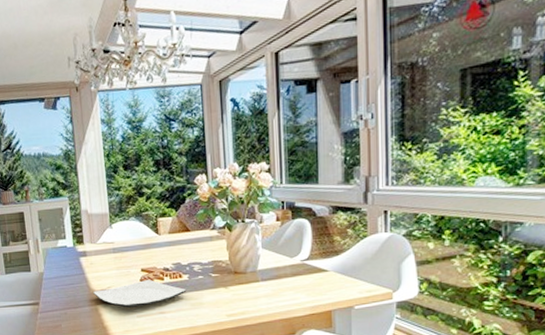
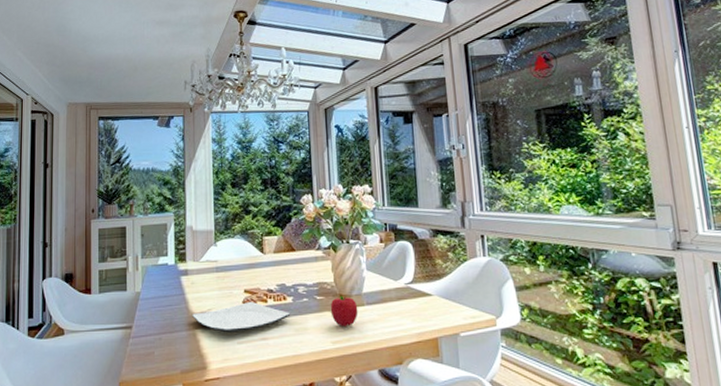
fruit: none [225,272,253,301] -> present [330,295,359,327]

